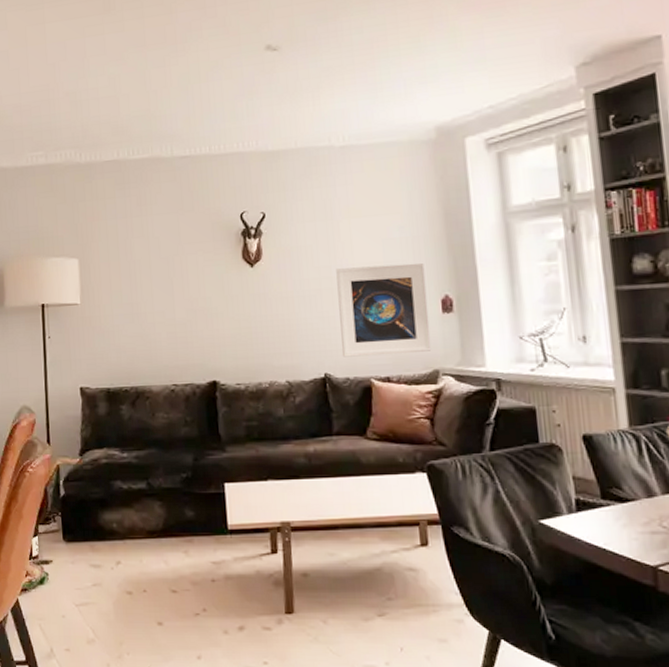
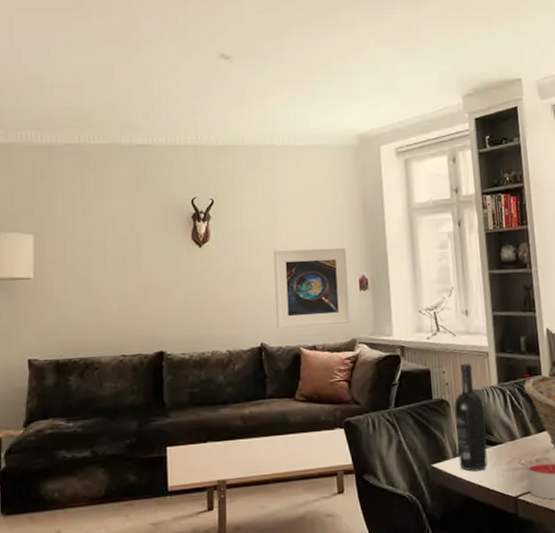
wine bottle: none [568,400,615,532] -> present [454,363,488,471]

